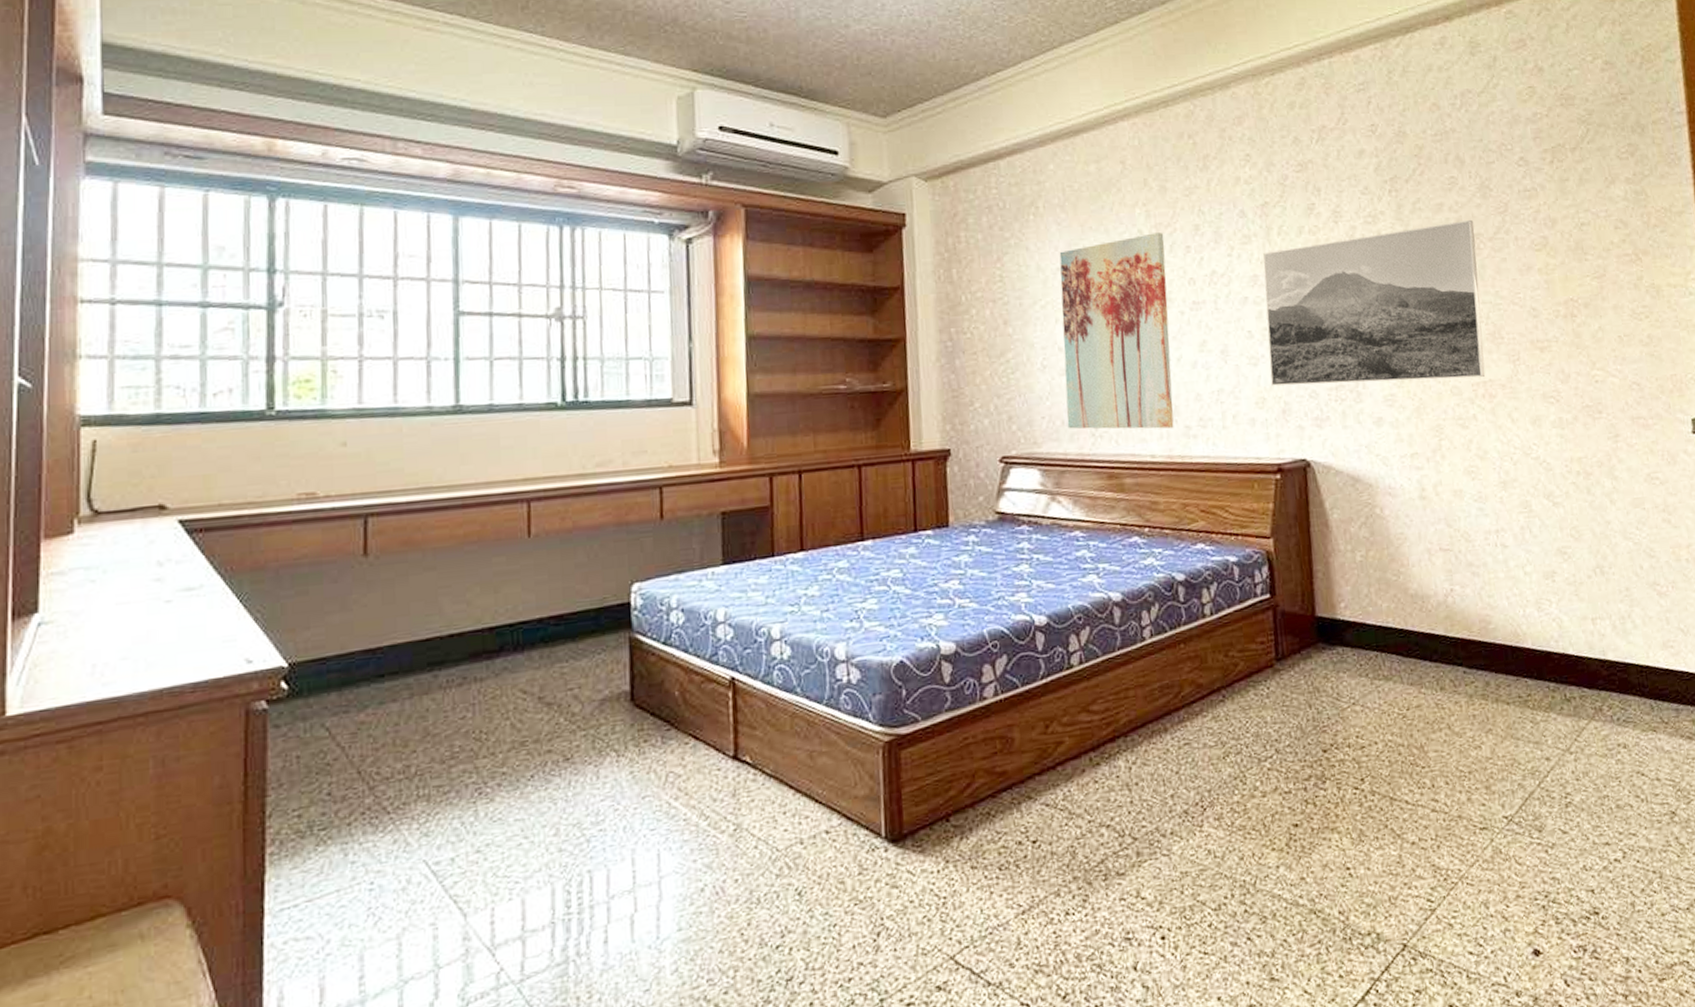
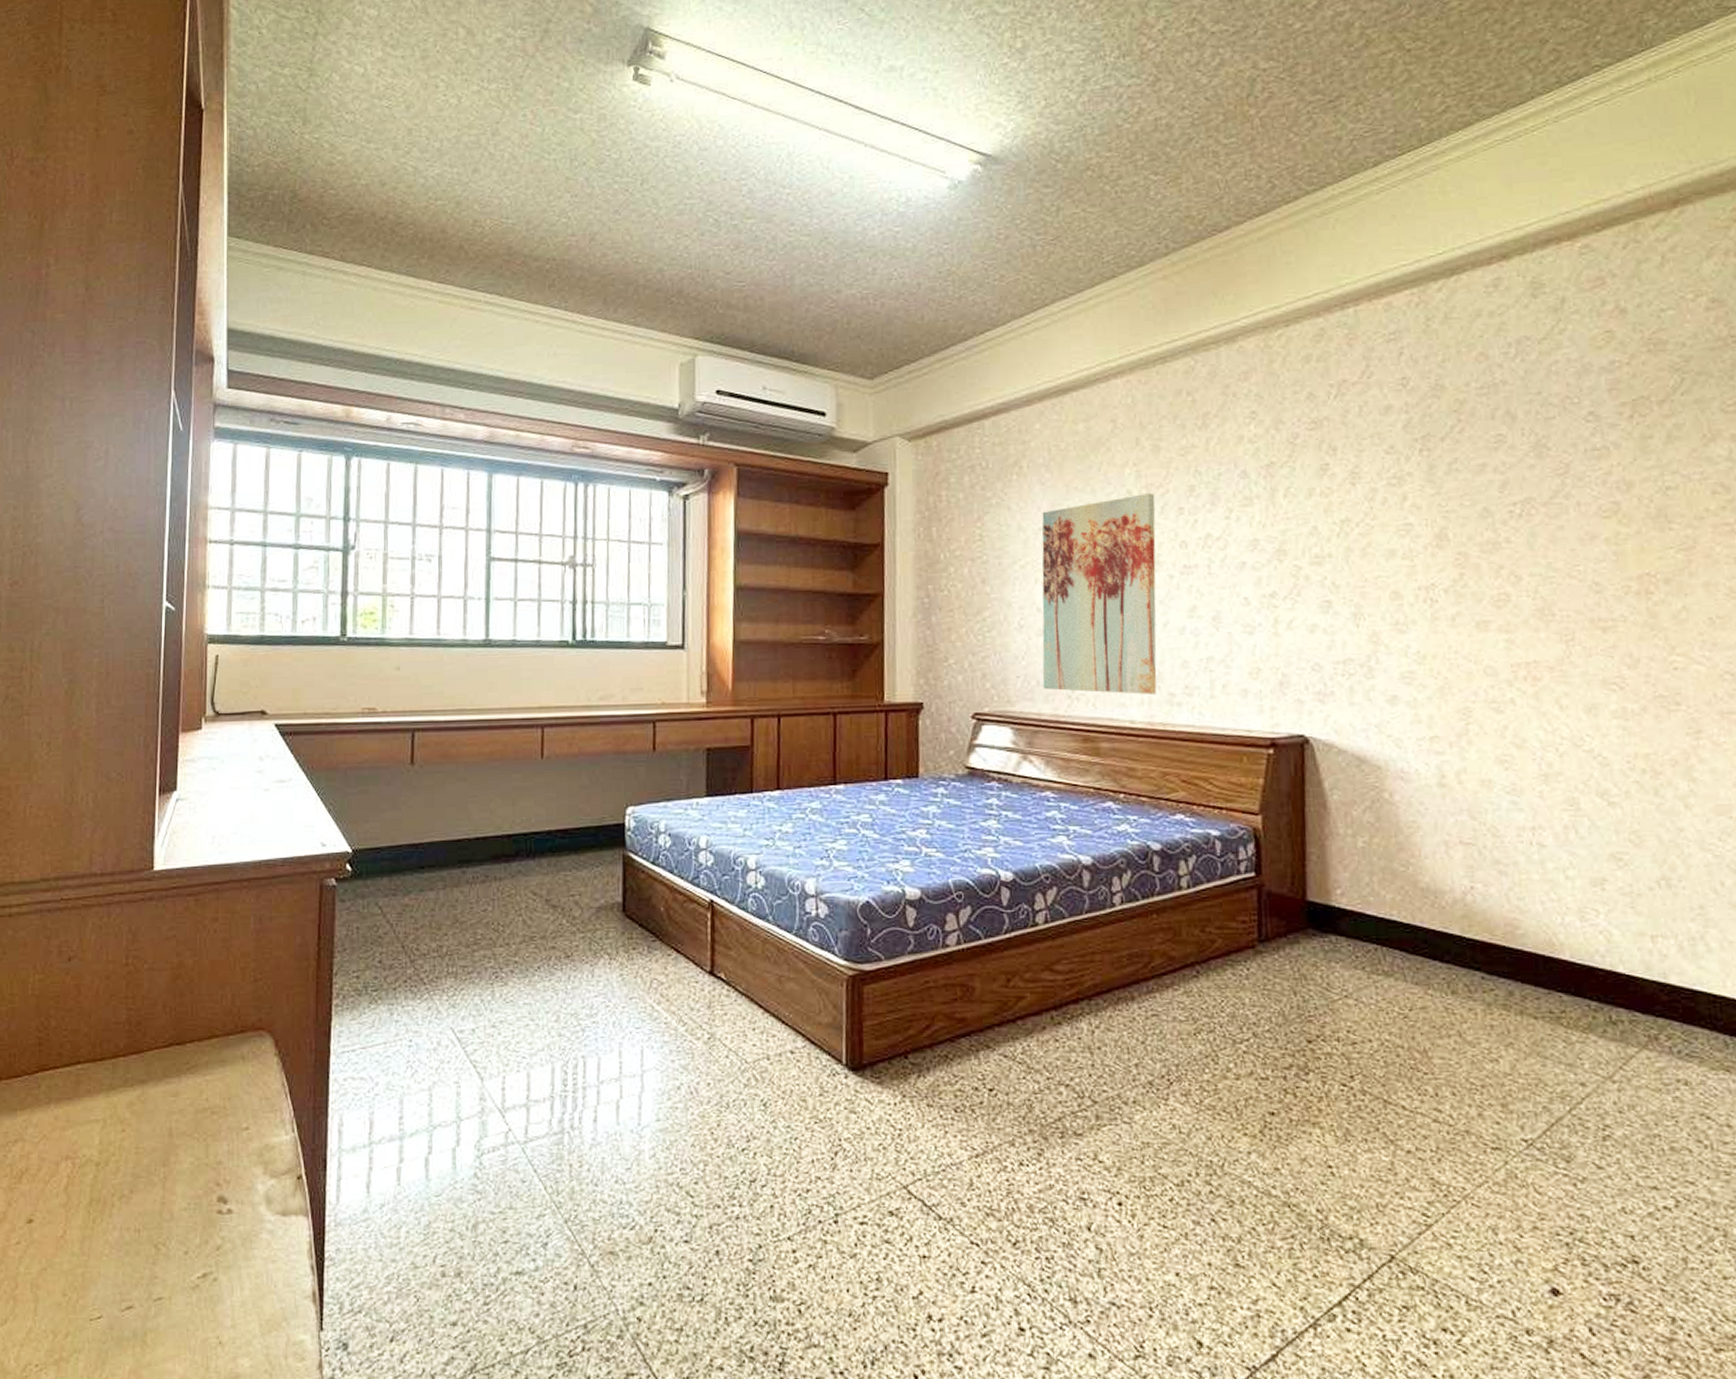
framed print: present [1263,219,1485,386] -> none [1265,481,1529,658]

